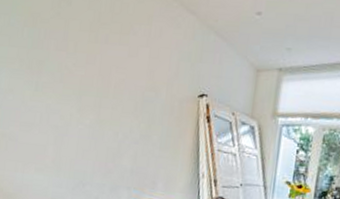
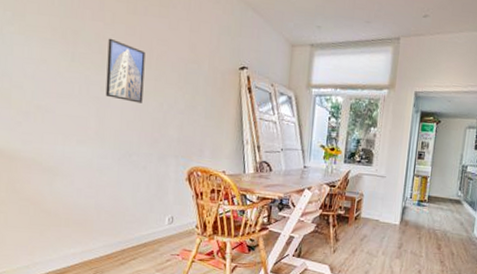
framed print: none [64,67,104,132] -> present [105,38,145,103]

